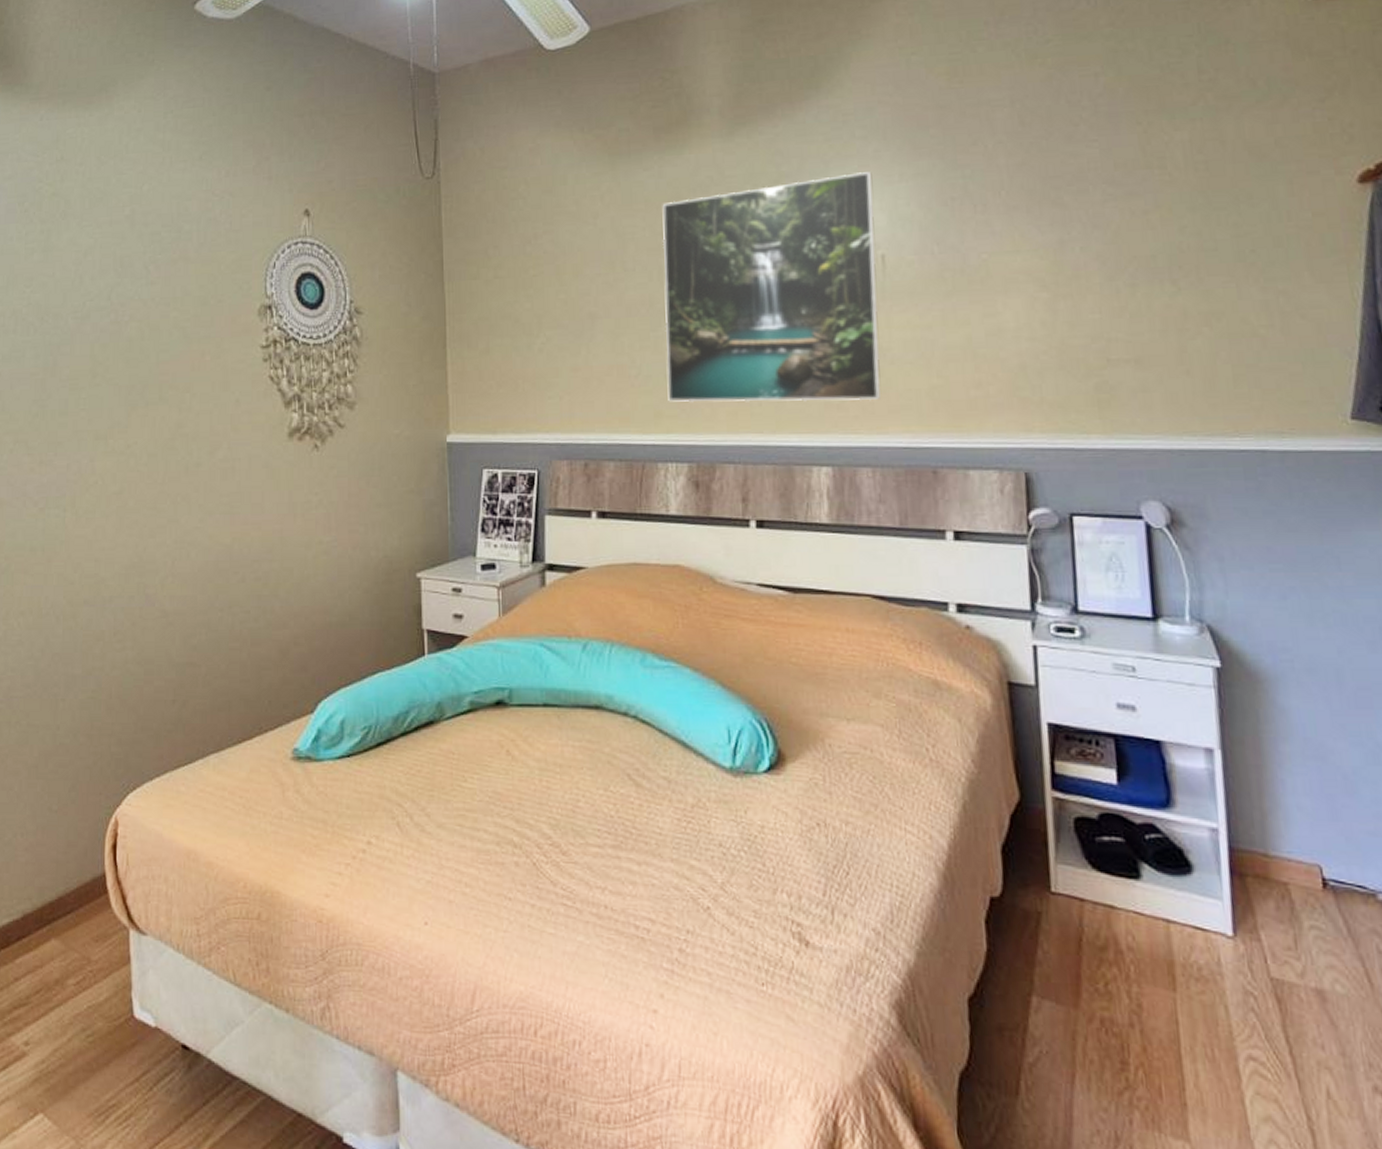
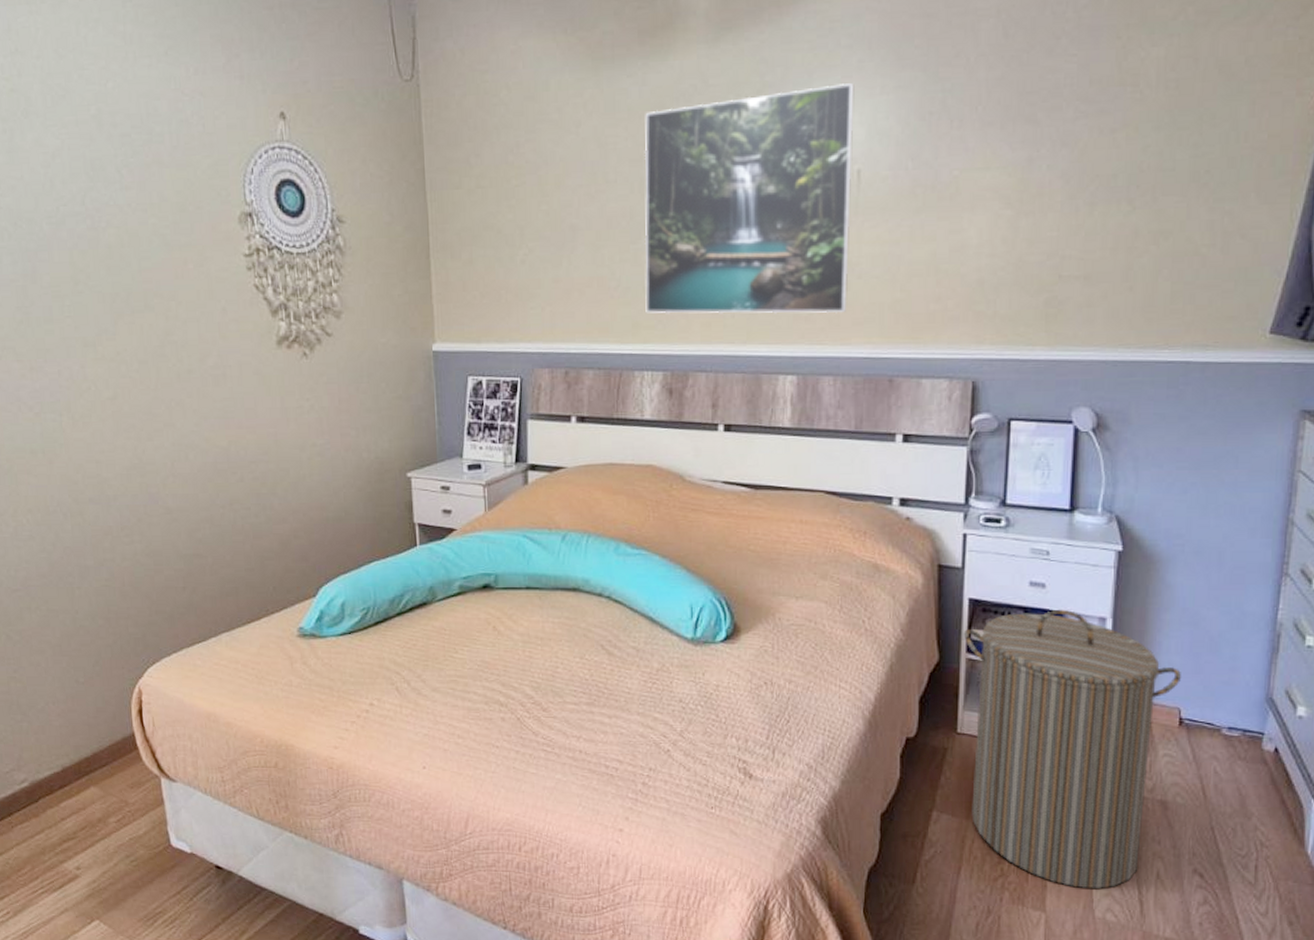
laundry hamper: none [1045,737,1316,1110] -> present [963,609,1181,888]

